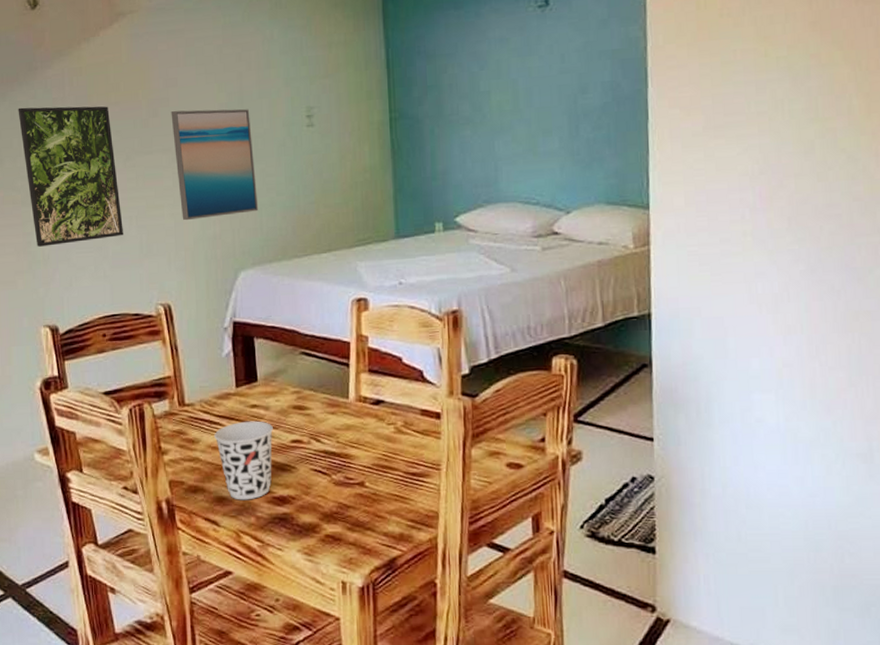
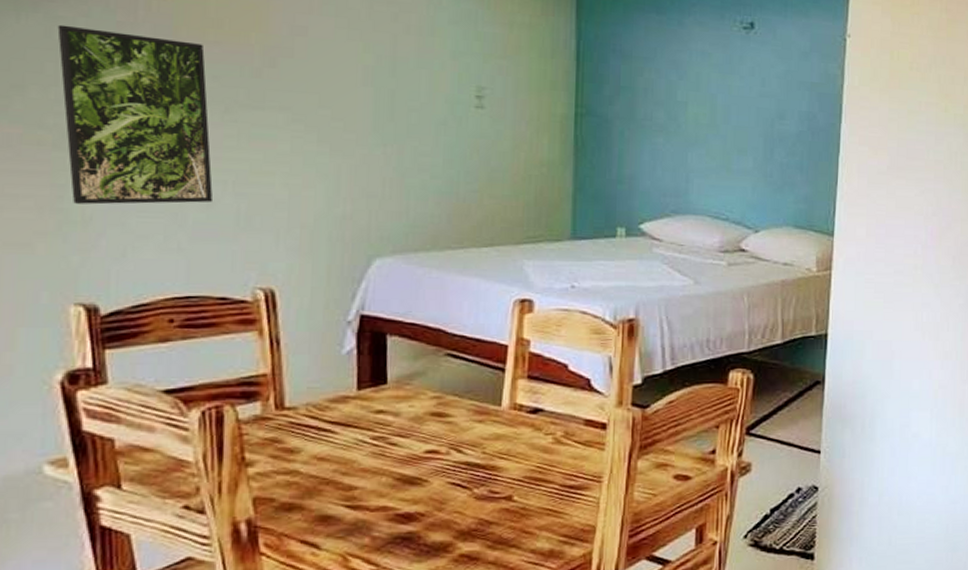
wall art: present [171,109,259,221] -> none [295,64,406,194]
cup: present [214,420,273,500] -> none [322,428,403,519]

